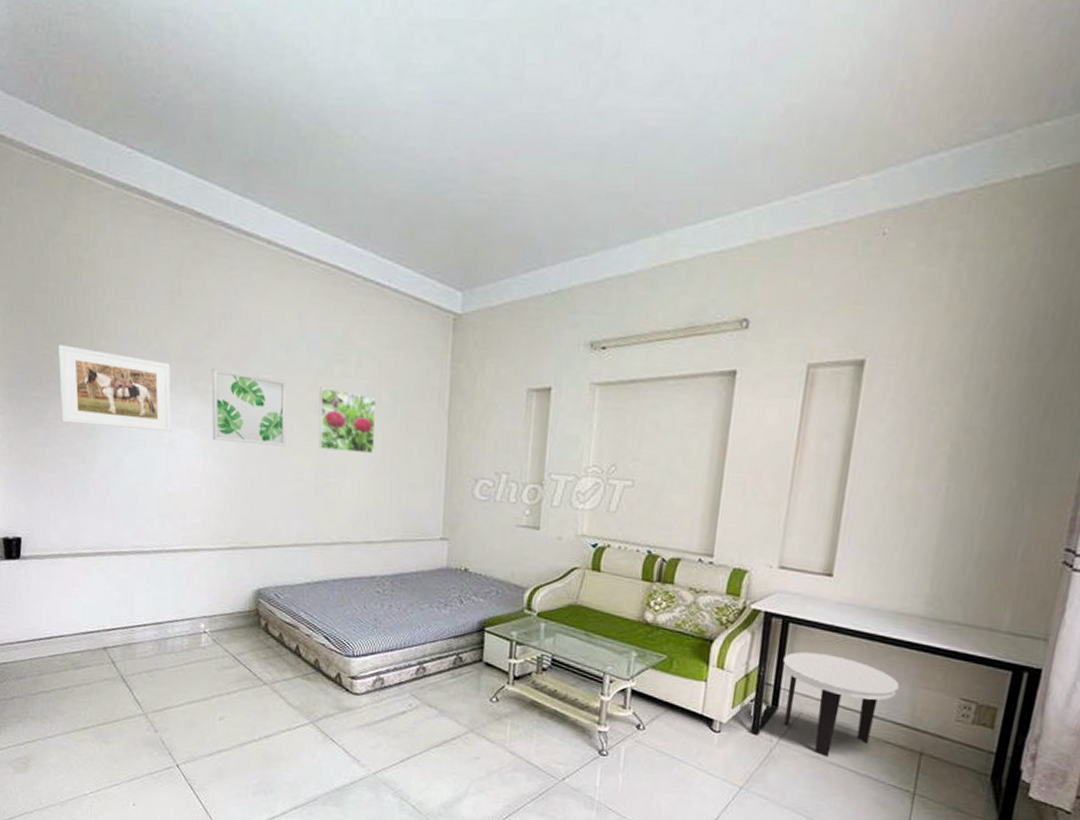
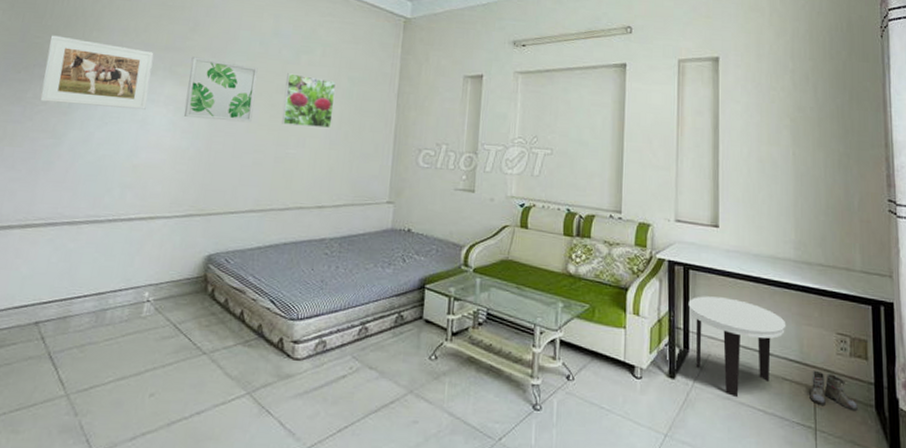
boots: none [911,735,970,780] -> present [807,370,858,412]

